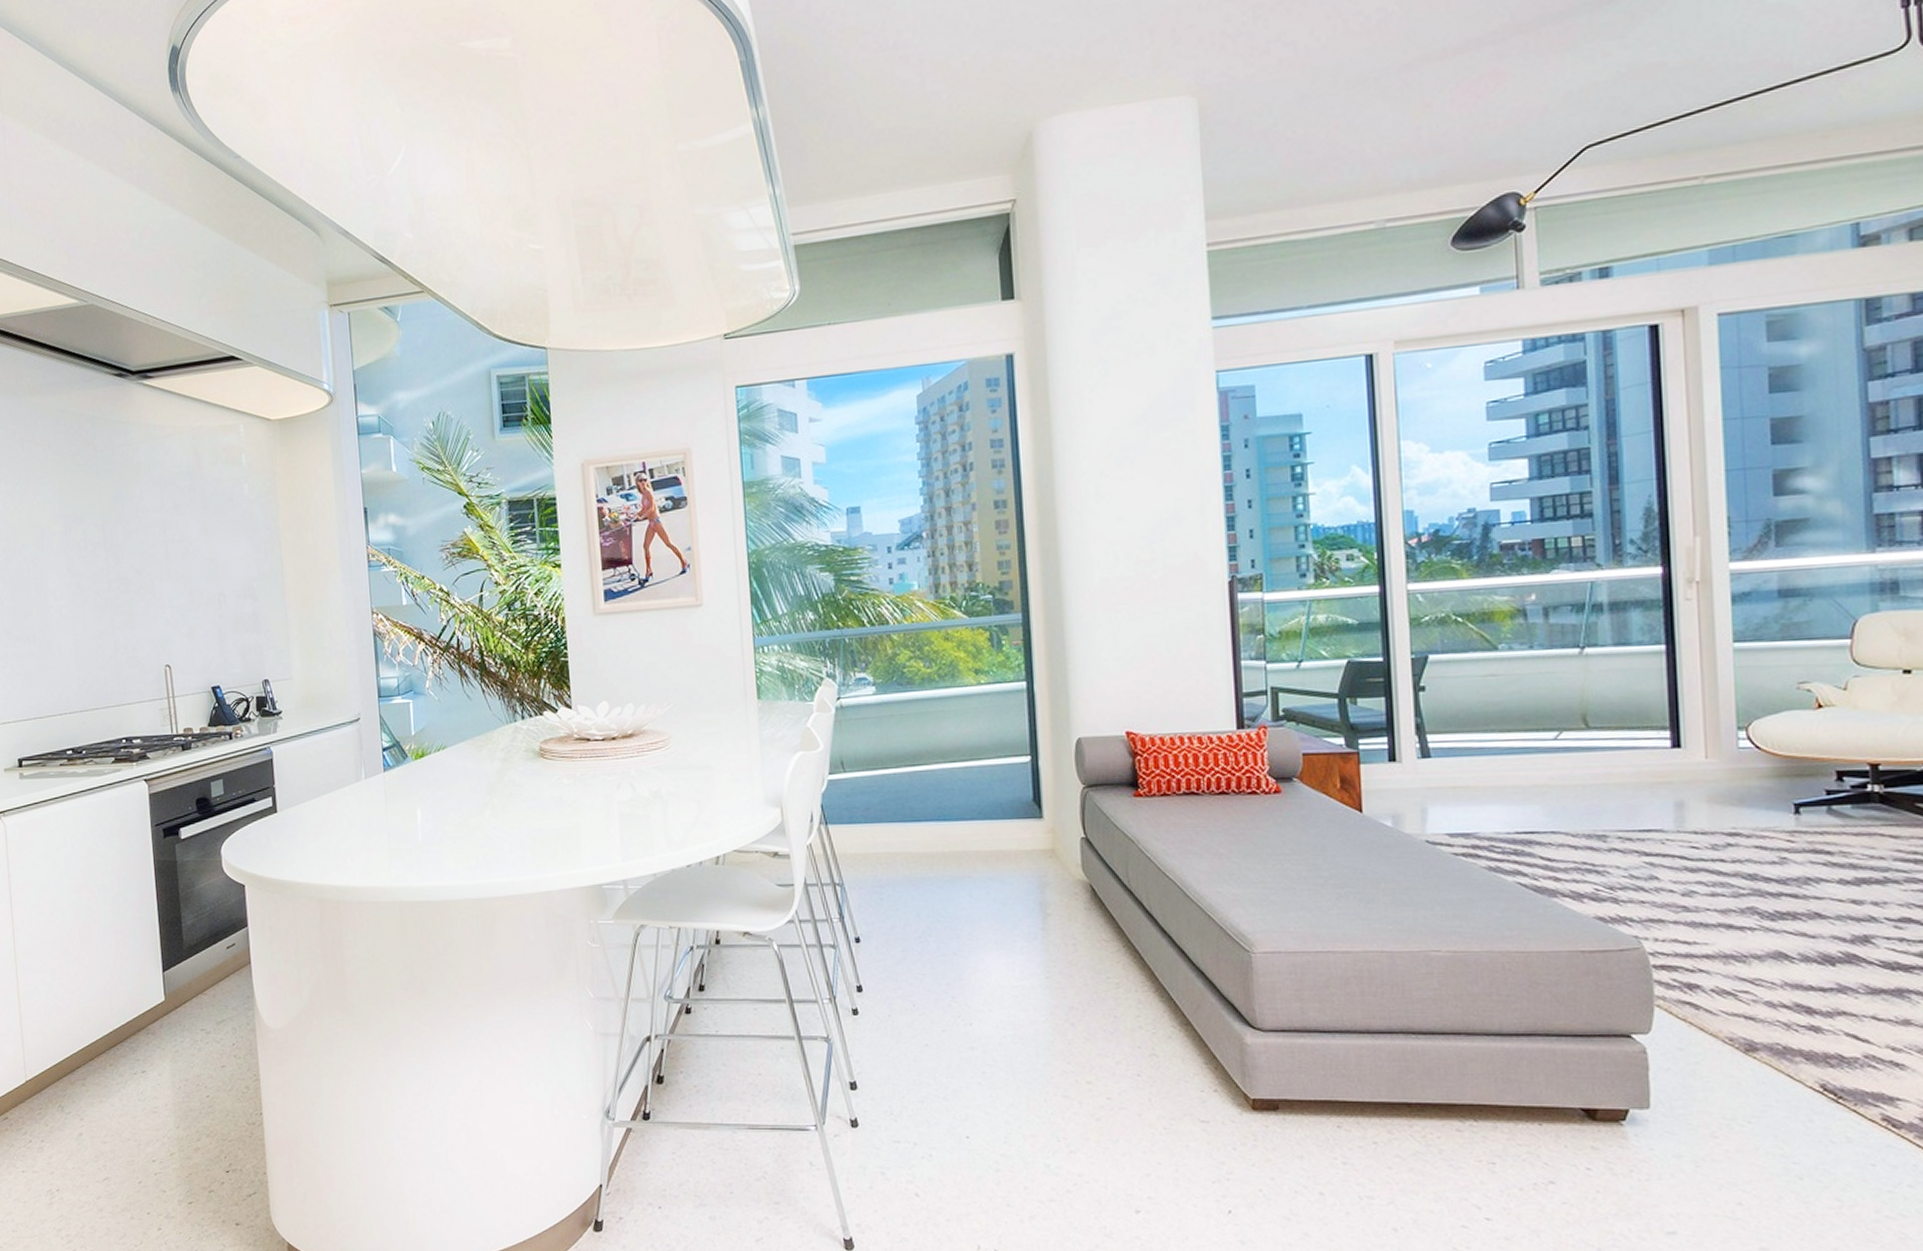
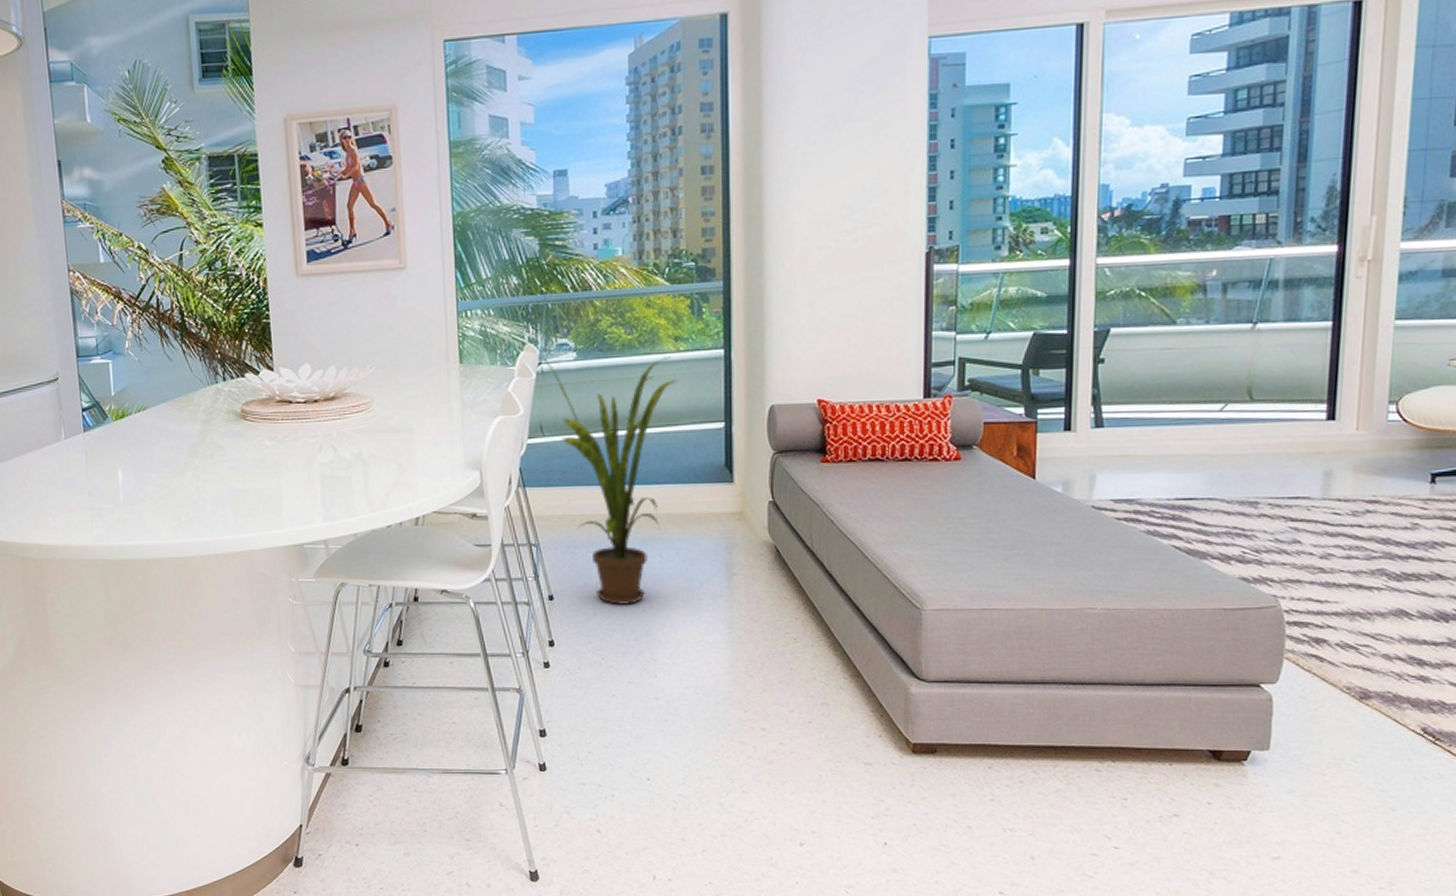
house plant: none [837,690,981,947] -> present [539,356,679,605]

